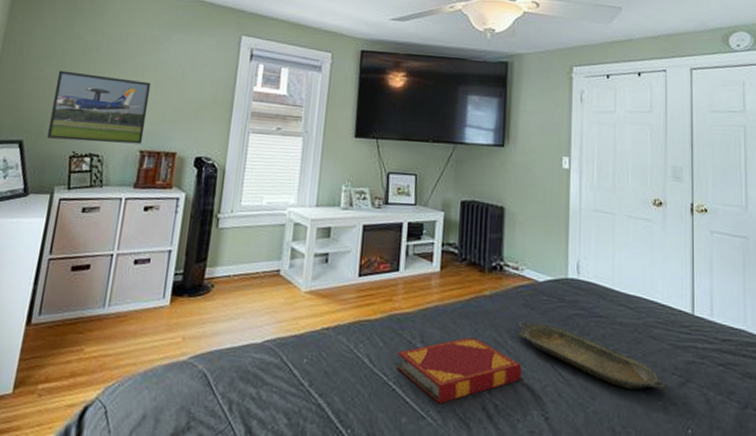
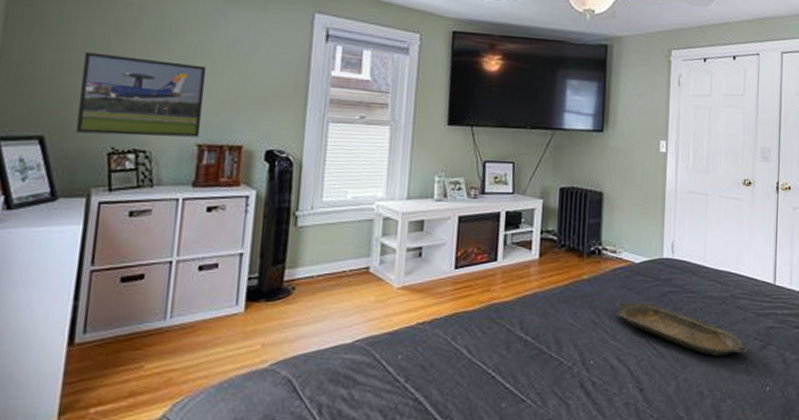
hardback book: present [396,337,521,405] -> none [495,320,618,387]

